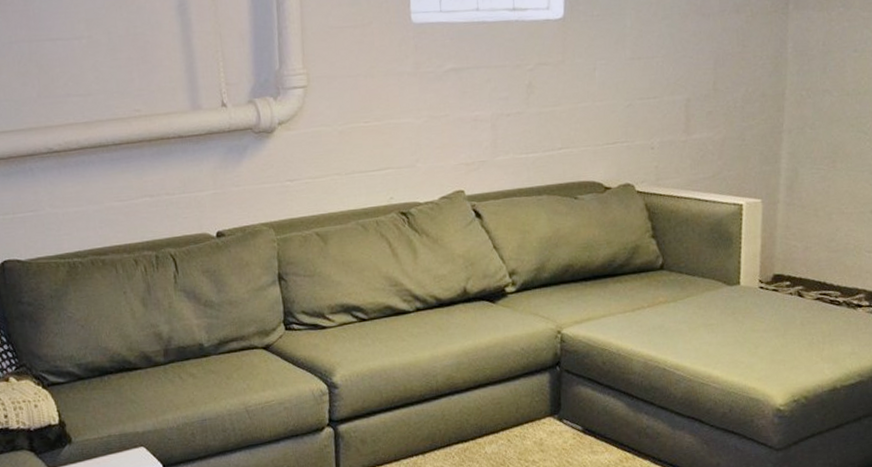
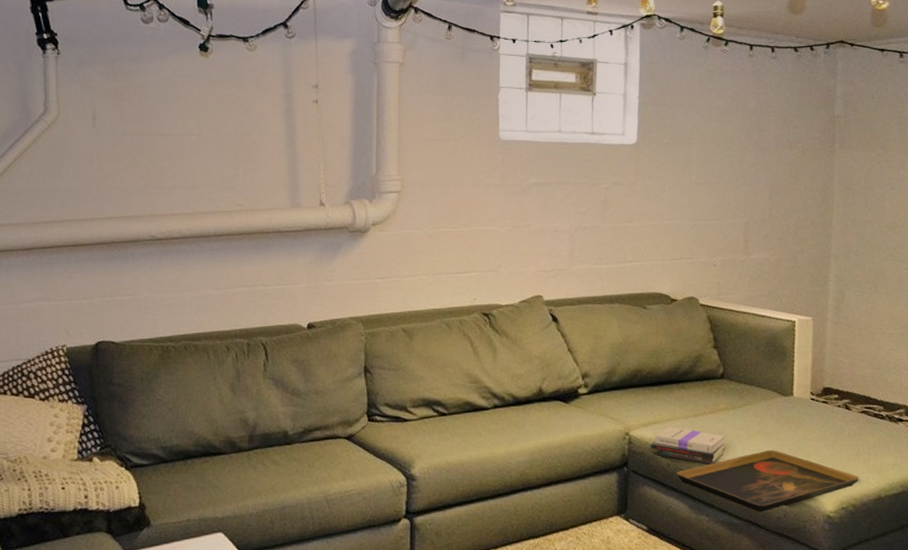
books: none [584,322,666,361] -> present [650,426,726,465]
decorative tray: none [613,343,813,408] -> present [677,450,859,512]

